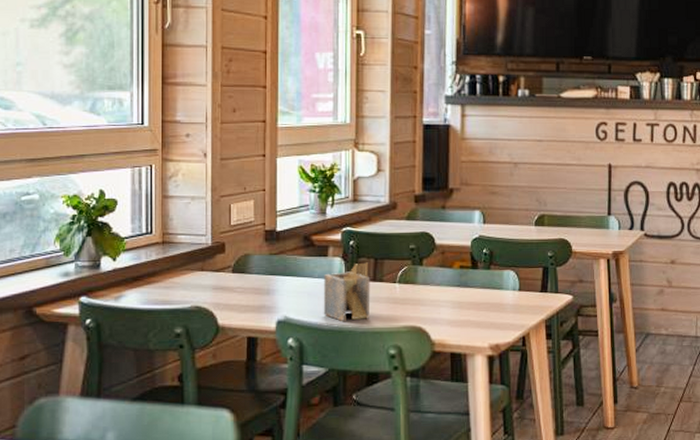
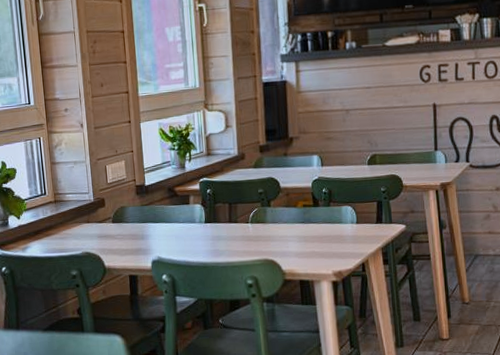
napkin holder: present [323,262,371,322] -> none [188,207,228,259]

